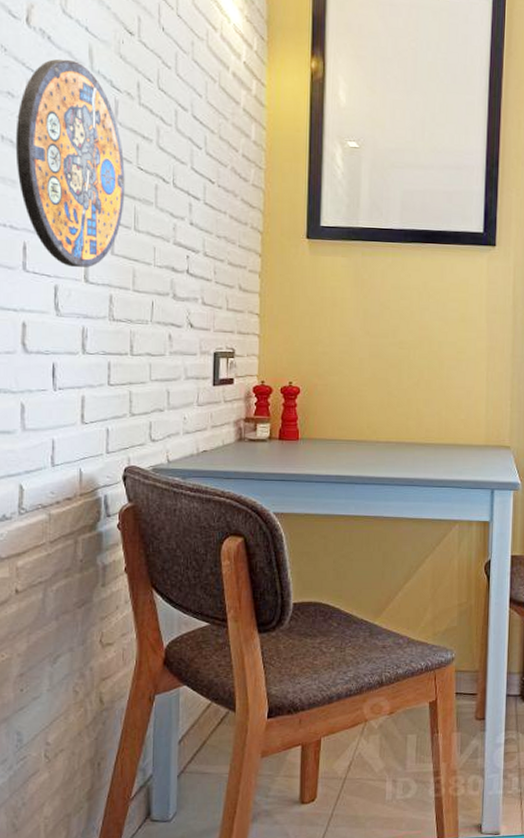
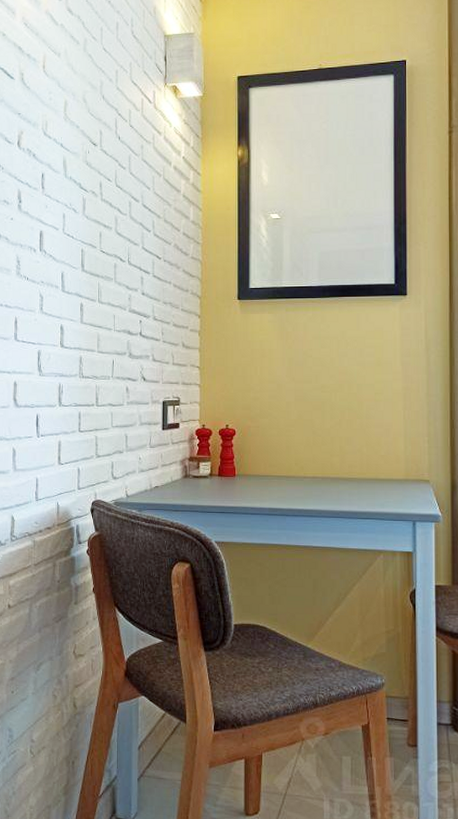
manhole cover: present [15,59,125,267] -> none [9,170,91,335]

